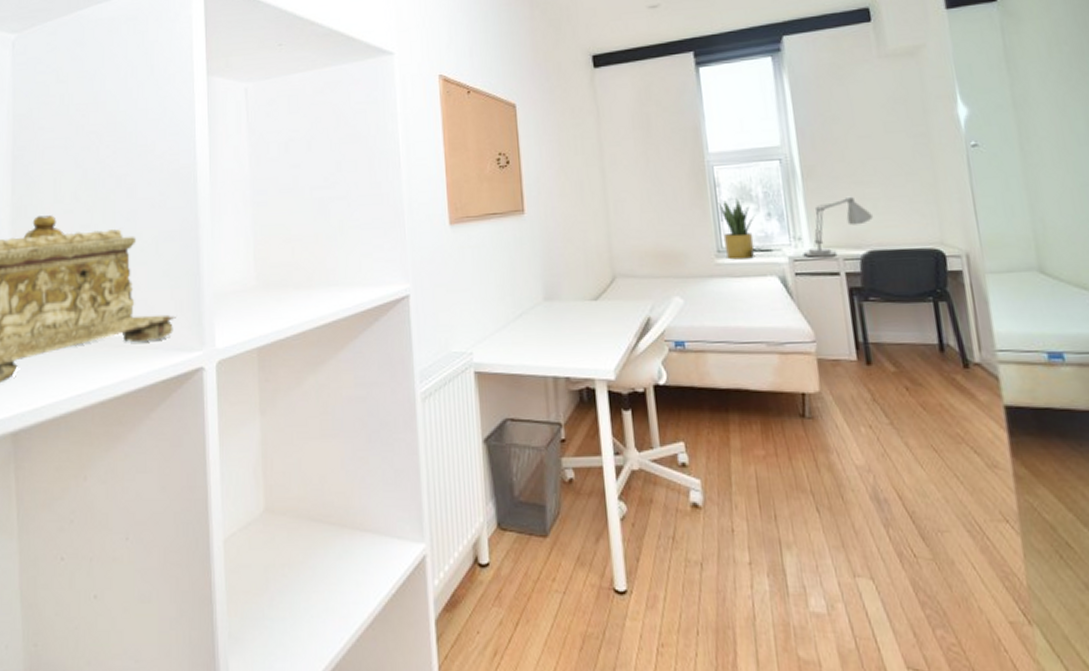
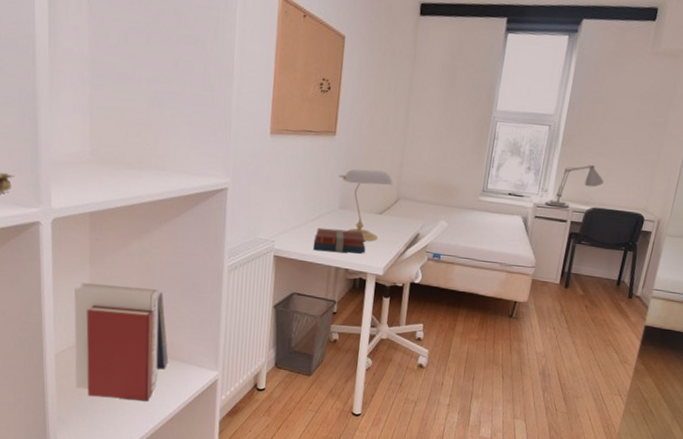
books: none [244,436,361,598] -> present [74,283,169,401]
books: none [520,326,587,357] -> present [314,227,366,254]
desk lamp: none [537,246,603,339] -> present [339,169,393,242]
planter: present [718,198,756,260] -> none [488,151,519,201]

